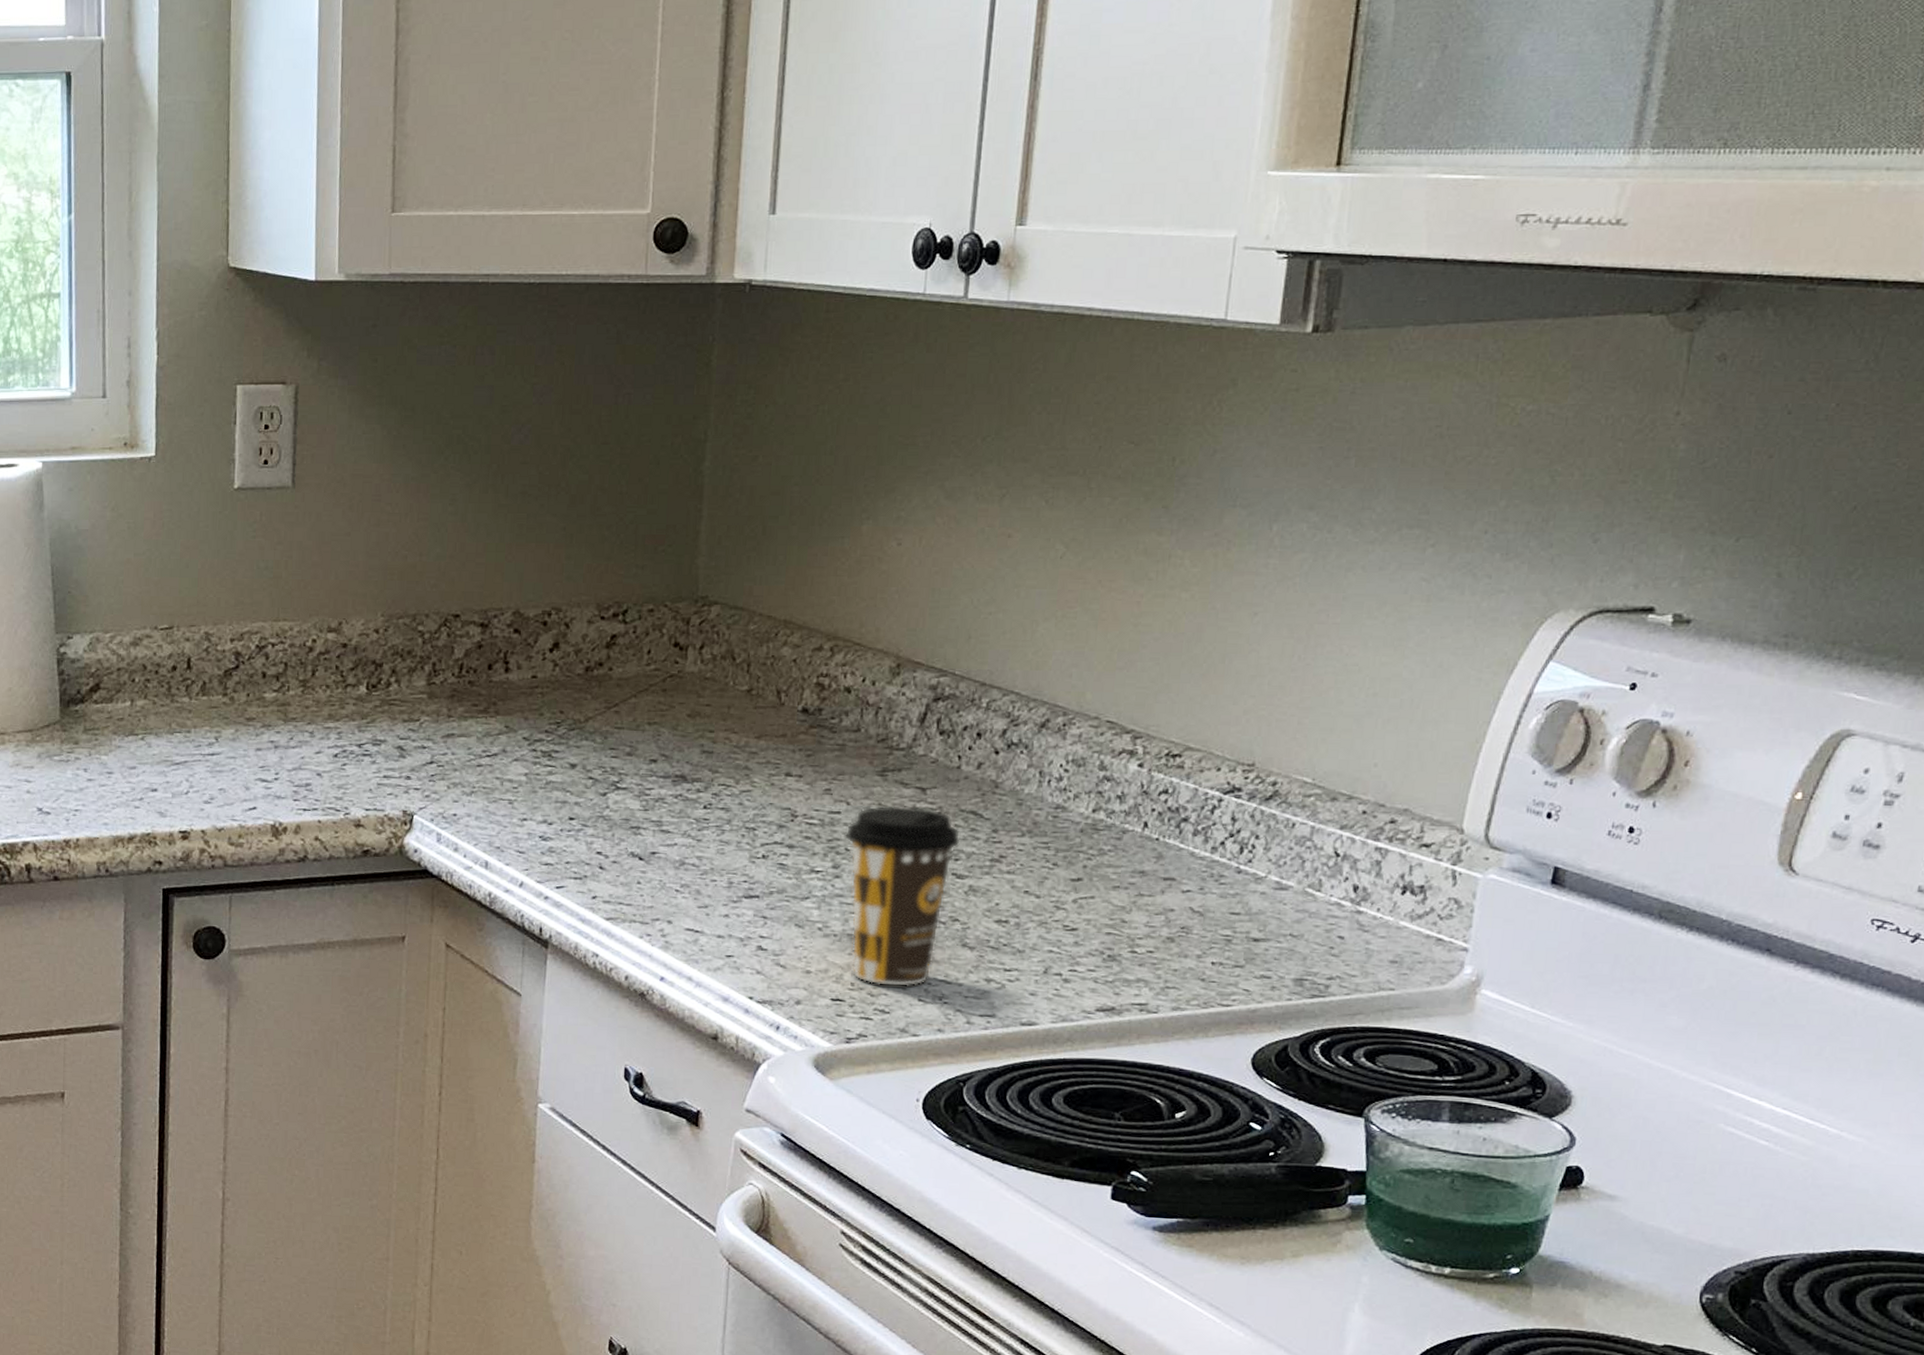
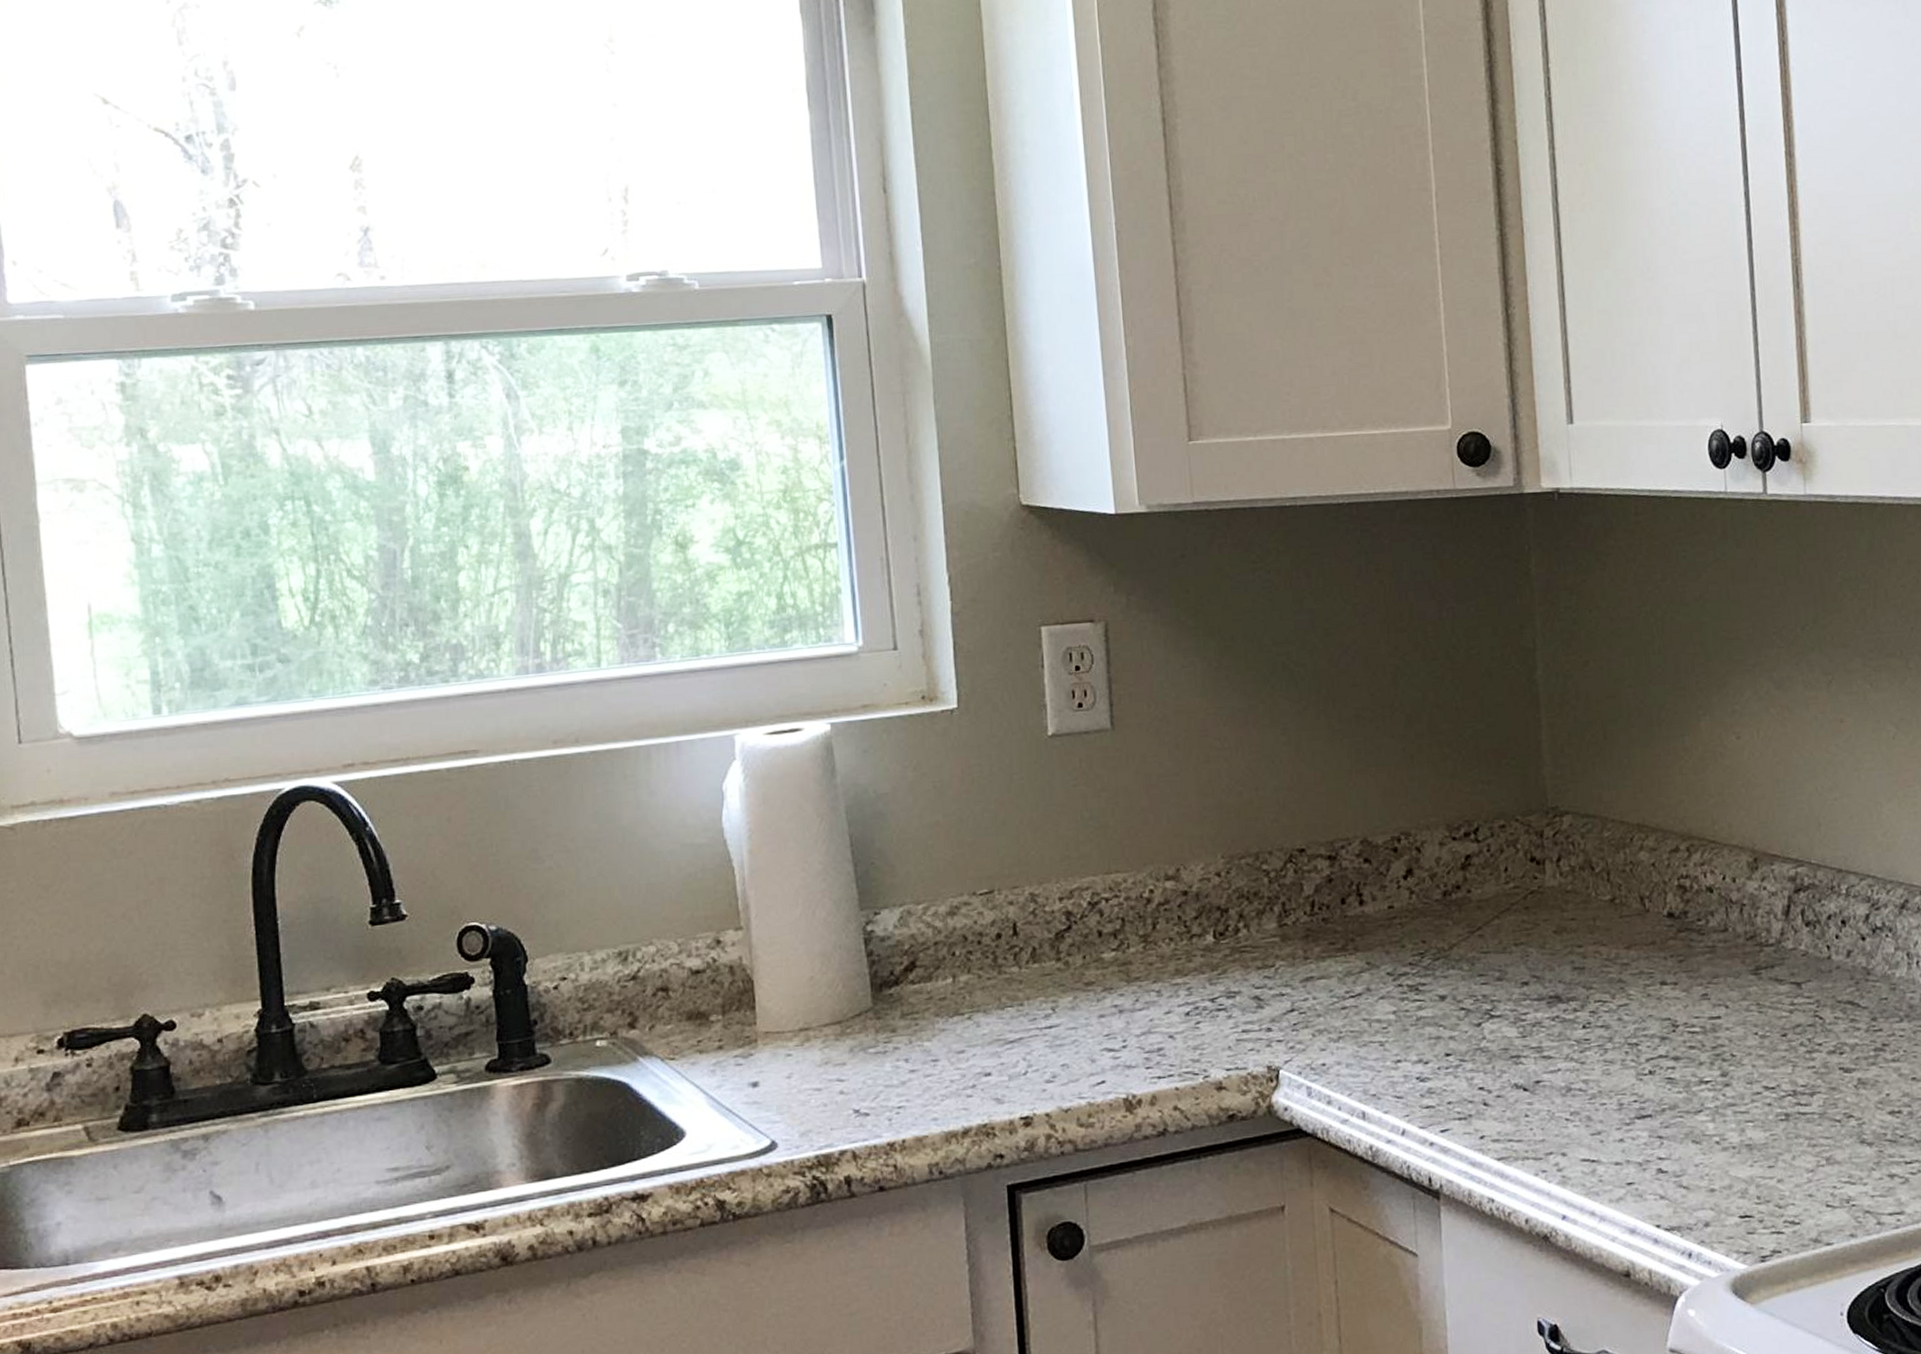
coffee cup: present [845,805,961,987] -> none [1728,1002,1842,1196]

